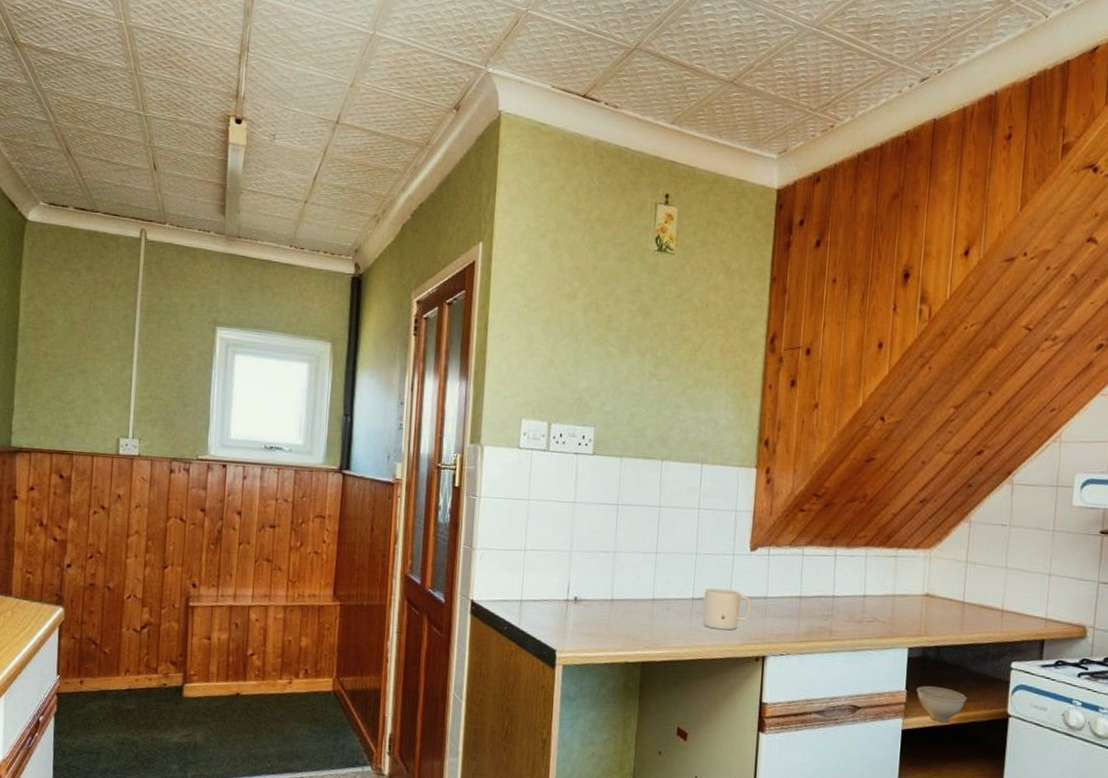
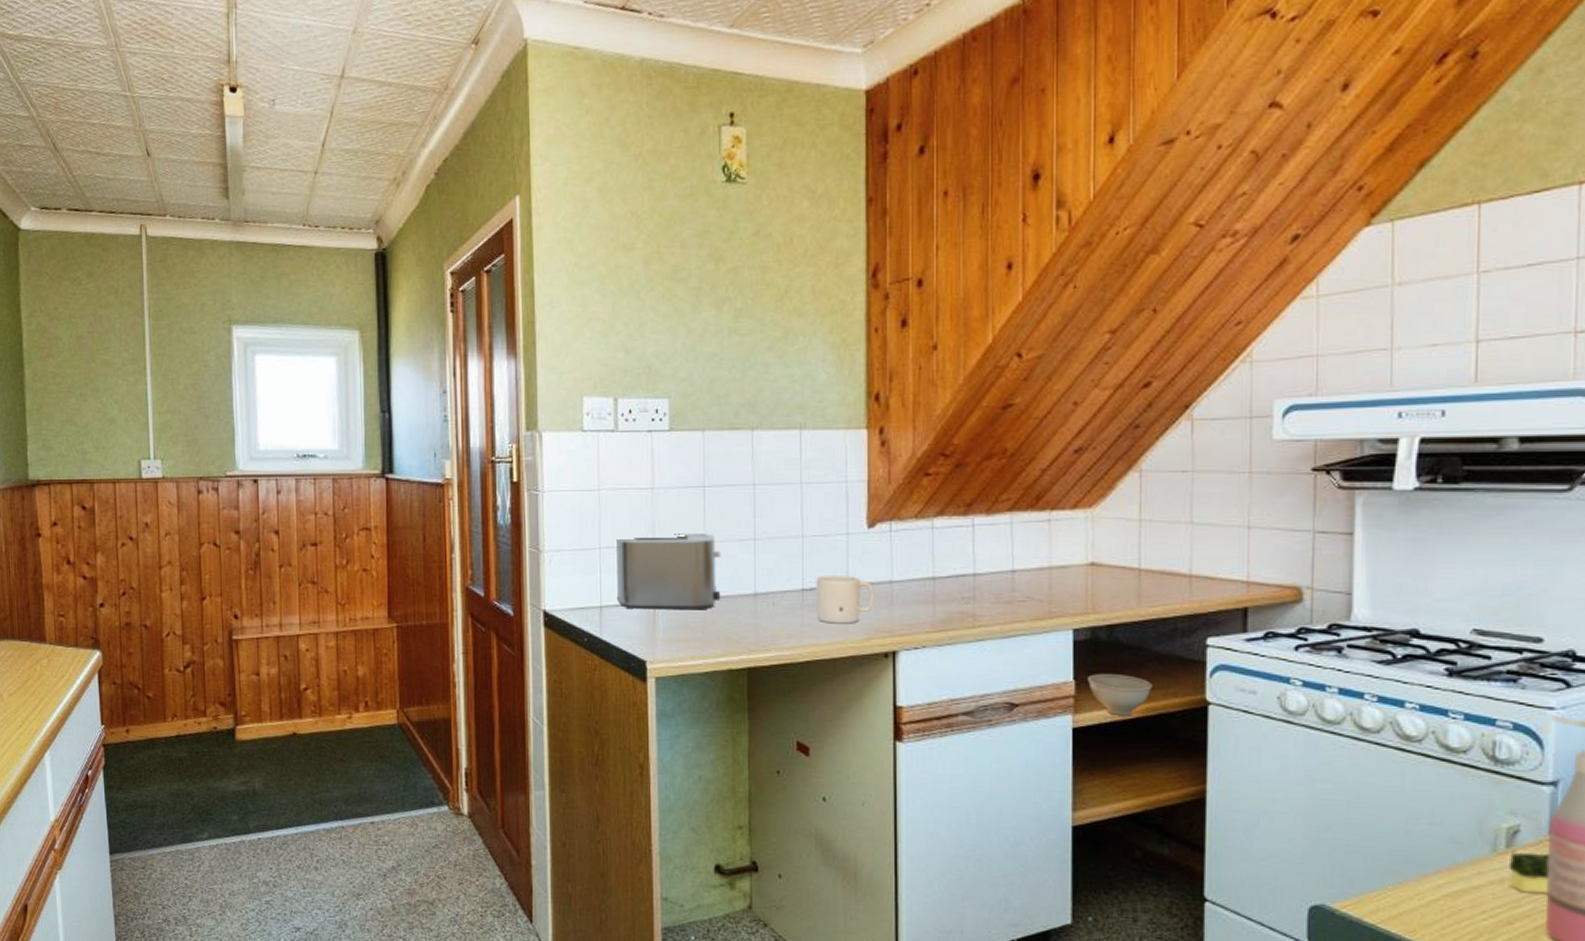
toaster: none [536,542,627,610] -> present [617,534,721,610]

